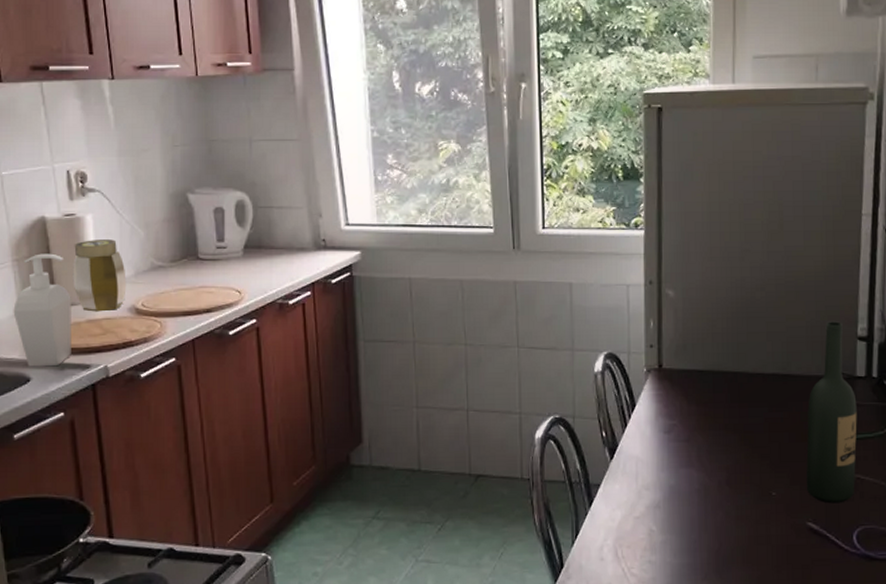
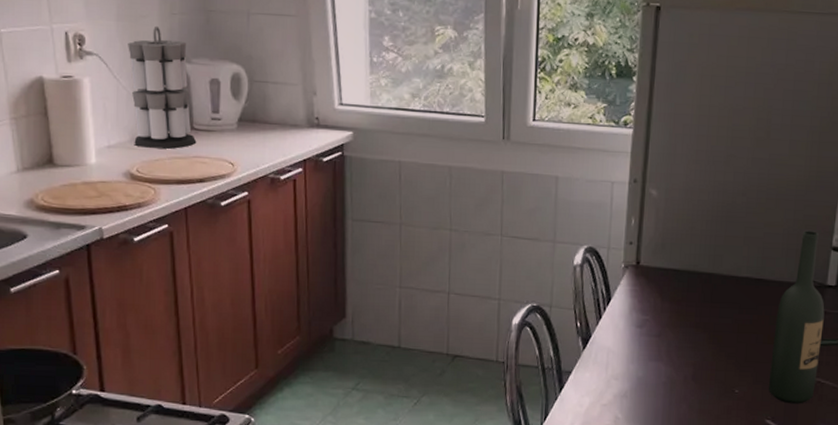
soap bottle: present [13,253,71,367] -> none [11,113,68,225]
jar: present [73,239,126,312] -> none [69,103,122,175]
spice rack: none [130,158,202,282] -> present [128,25,197,149]

